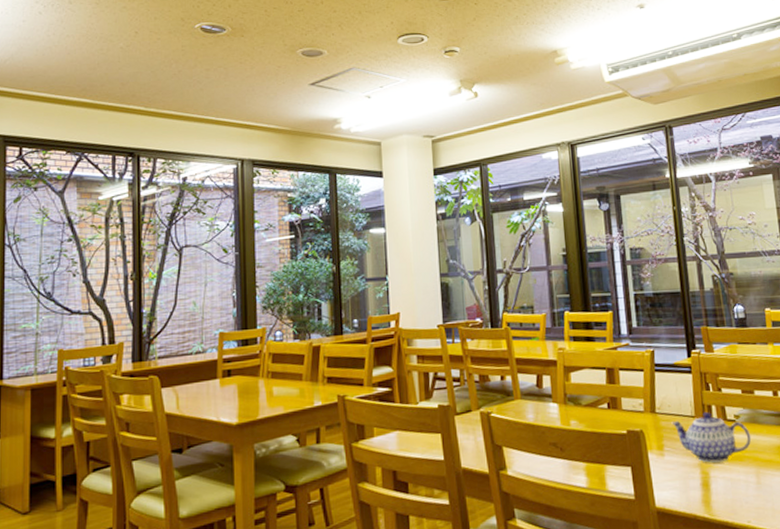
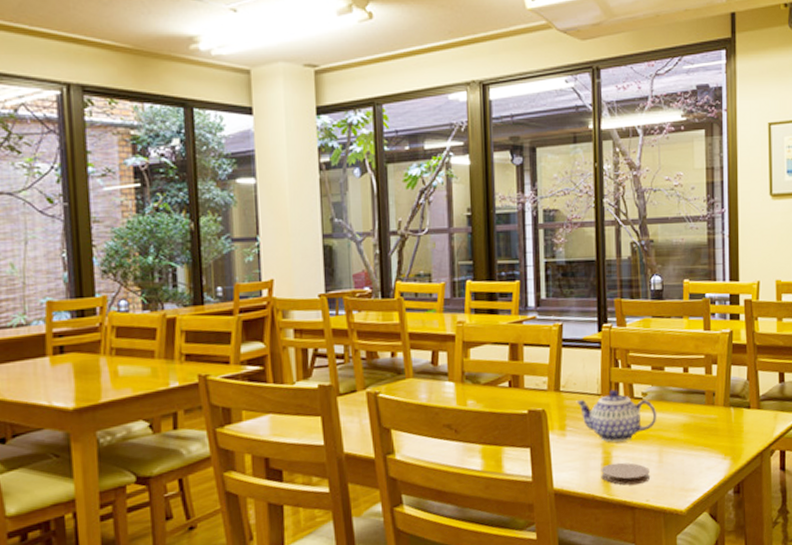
coaster: none [700,483,749,506] -> present [601,462,650,485]

